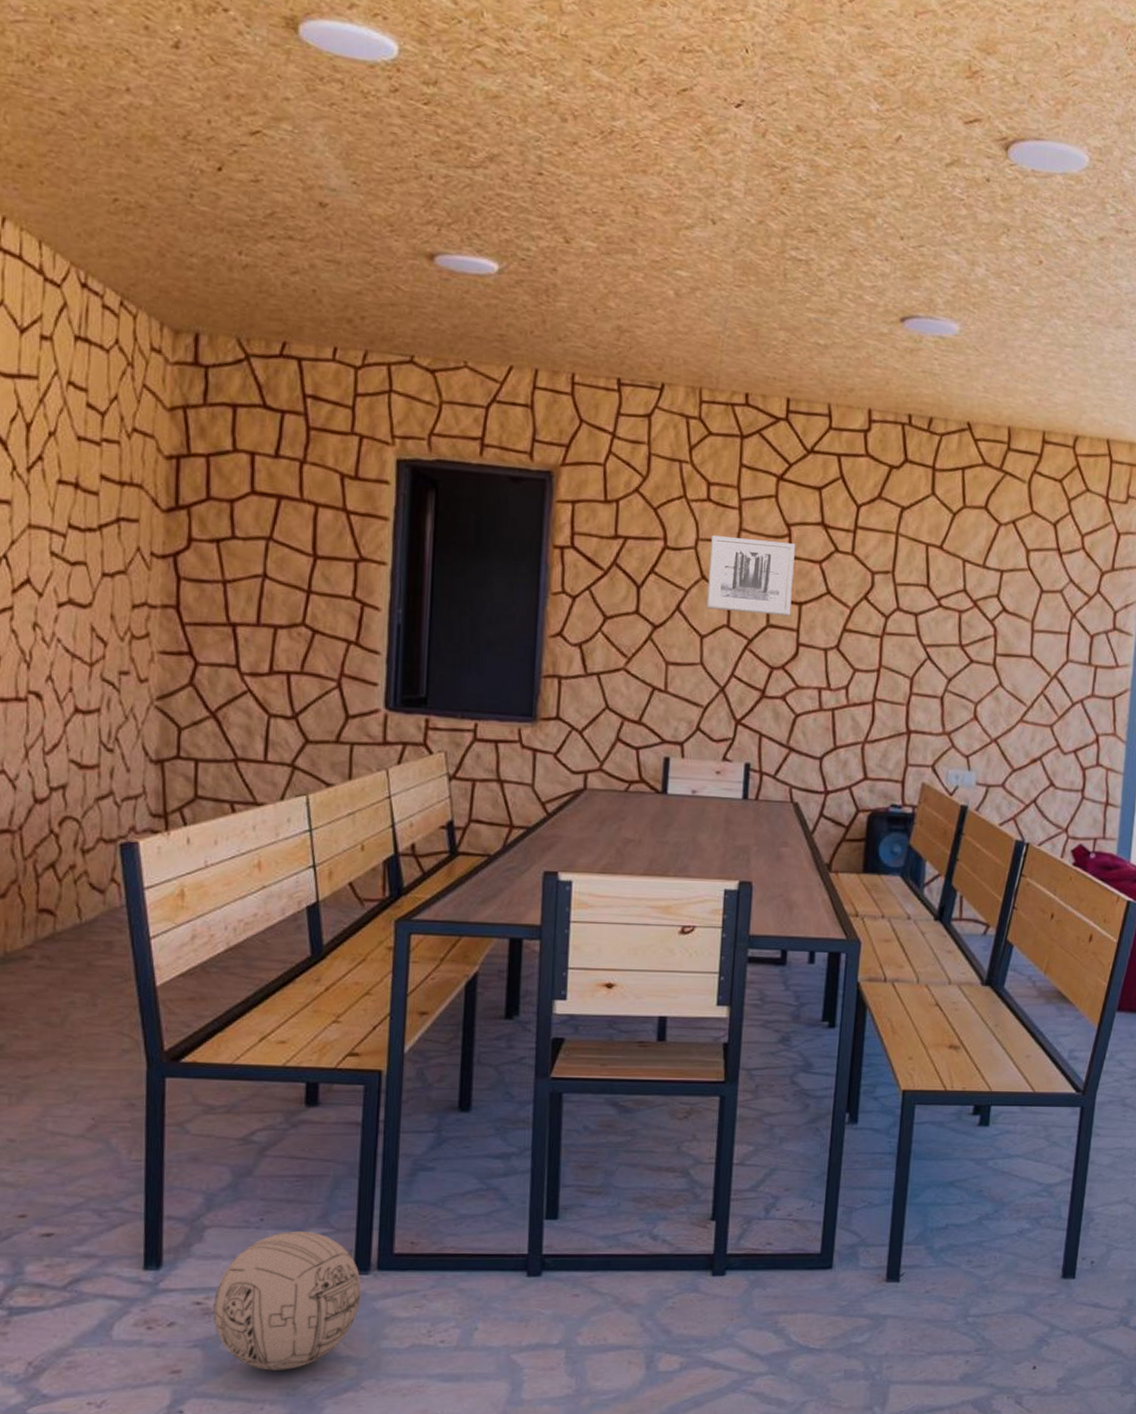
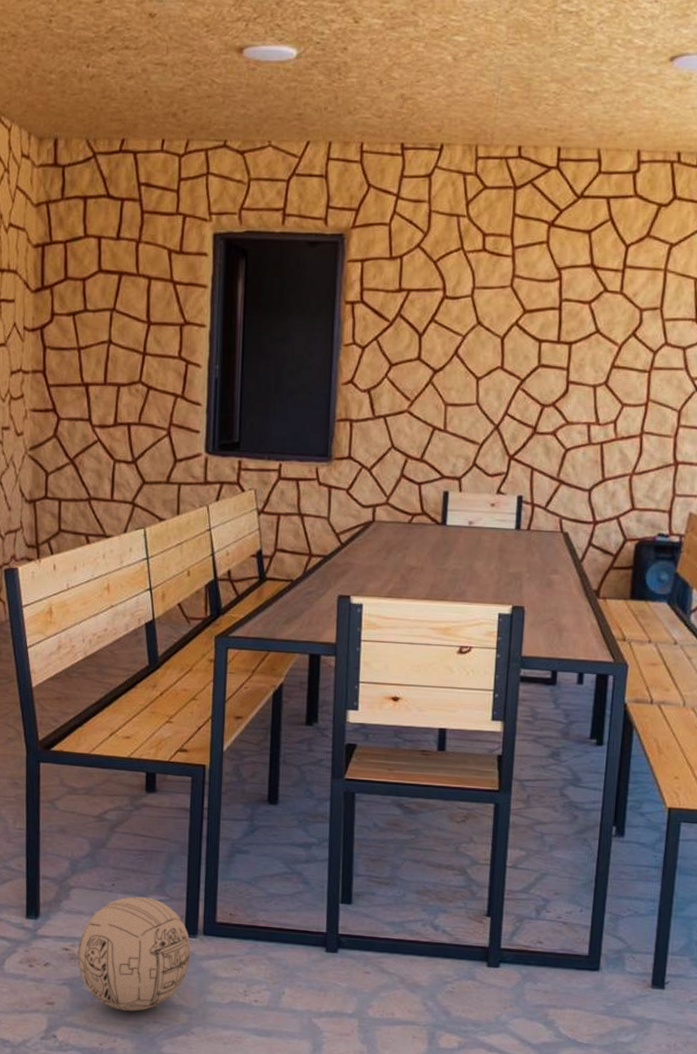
wall art: present [706,534,795,616] -> none [482,282,565,355]

